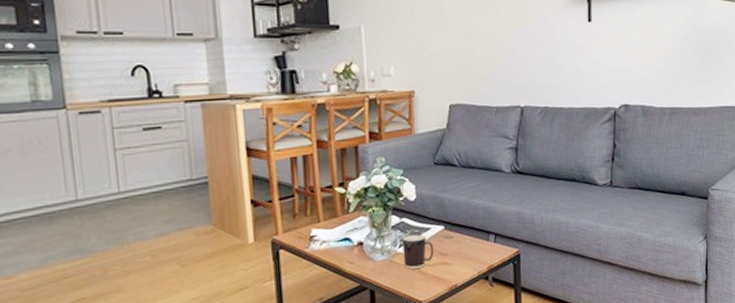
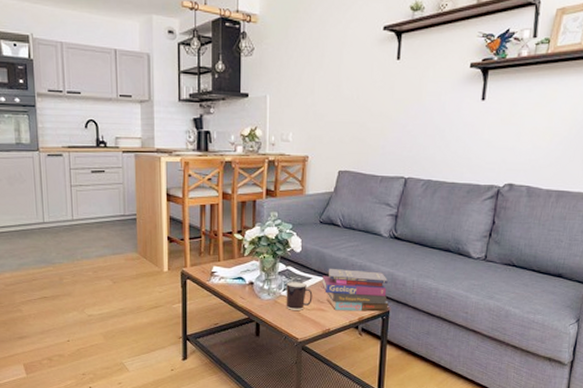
books: none [443,212,519,263] -> present [322,268,389,312]

